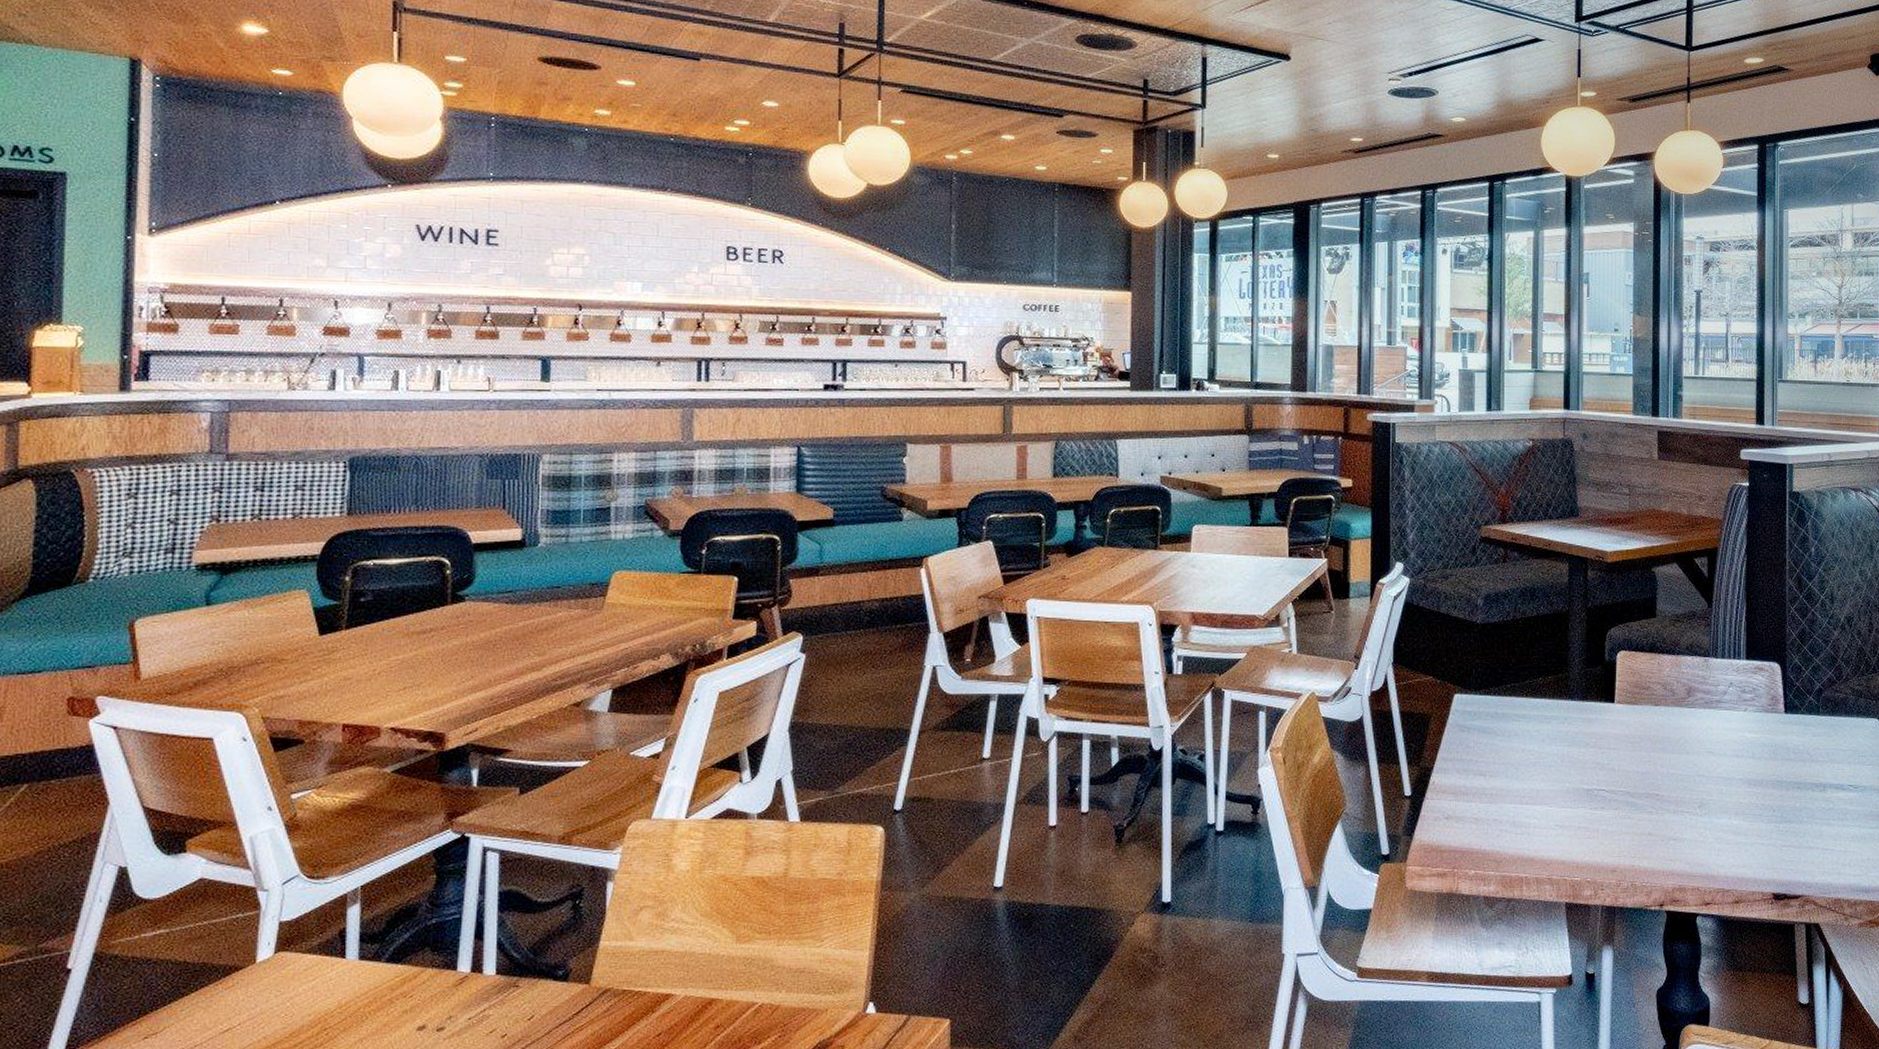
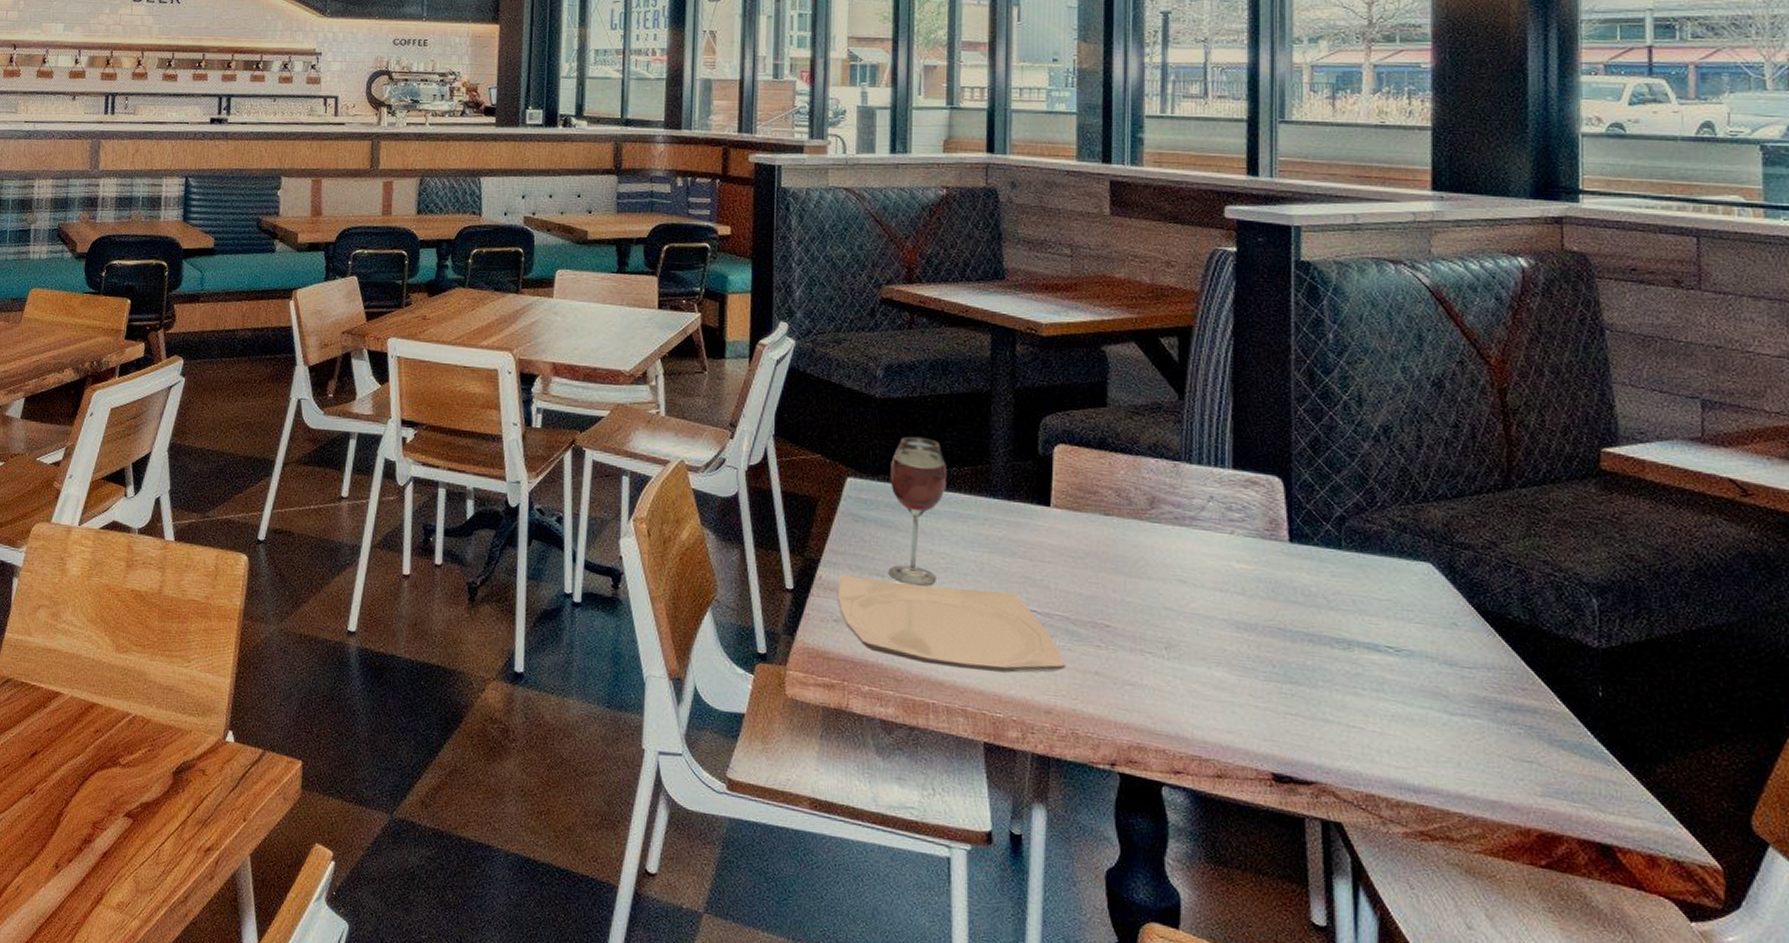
plate: none [1449,777,1627,845] -> present [838,575,1066,673]
wineglass: none [1489,654,1536,780] -> present [888,436,948,586]

